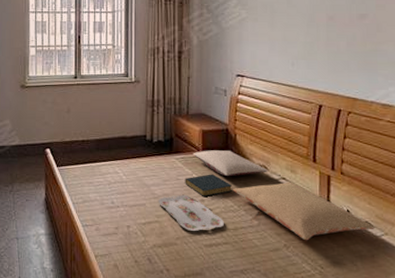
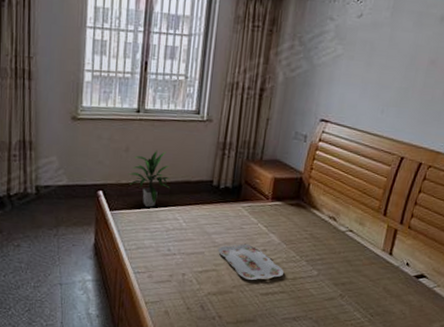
indoor plant: none [71,110,108,163] -> present [128,150,171,208]
hardback book: present [185,174,233,197] -> none [248,224,298,247]
pillow: present [193,150,268,177] -> none [261,199,337,227]
pillow: present [233,181,375,241] -> none [298,234,429,291]

